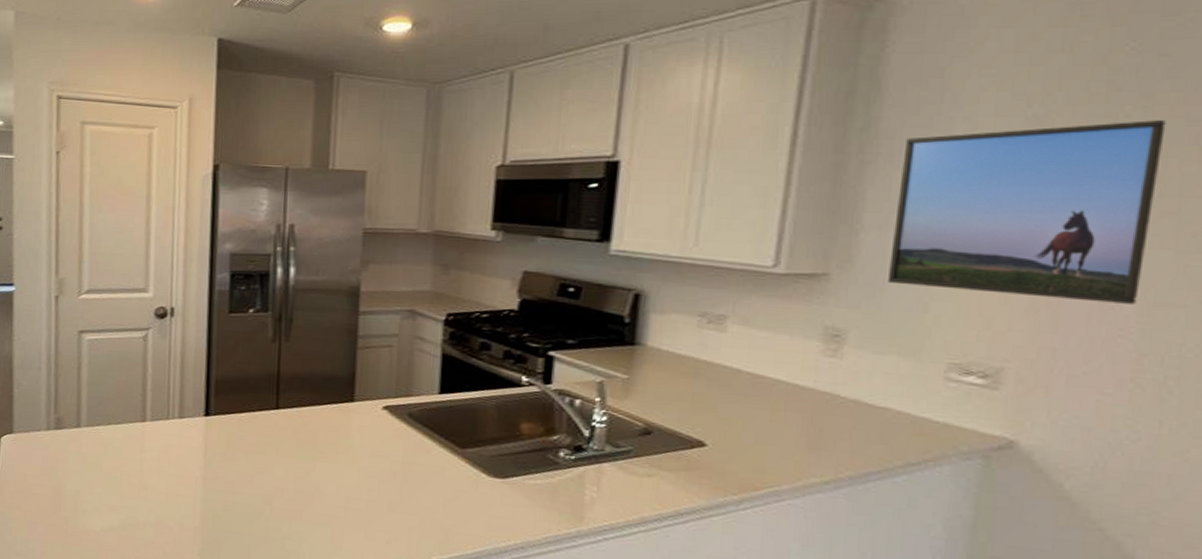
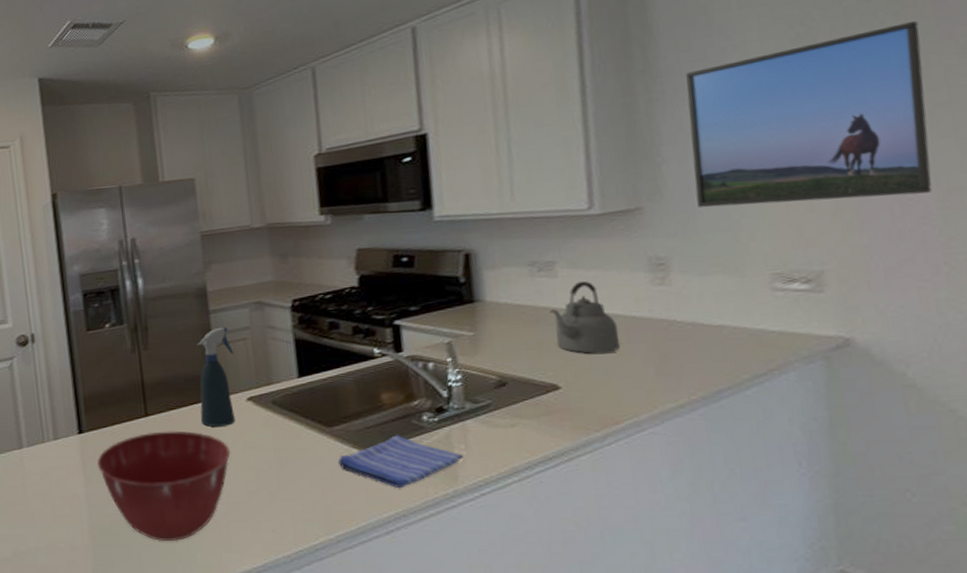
mixing bowl: none [219,425,357,538] -> present [97,430,231,542]
spray bottle: none [331,330,377,432] -> present [196,327,235,428]
dish towel: none [464,466,593,521] -> present [337,435,463,489]
kettle: none [710,341,779,418] -> present [549,281,621,354]

